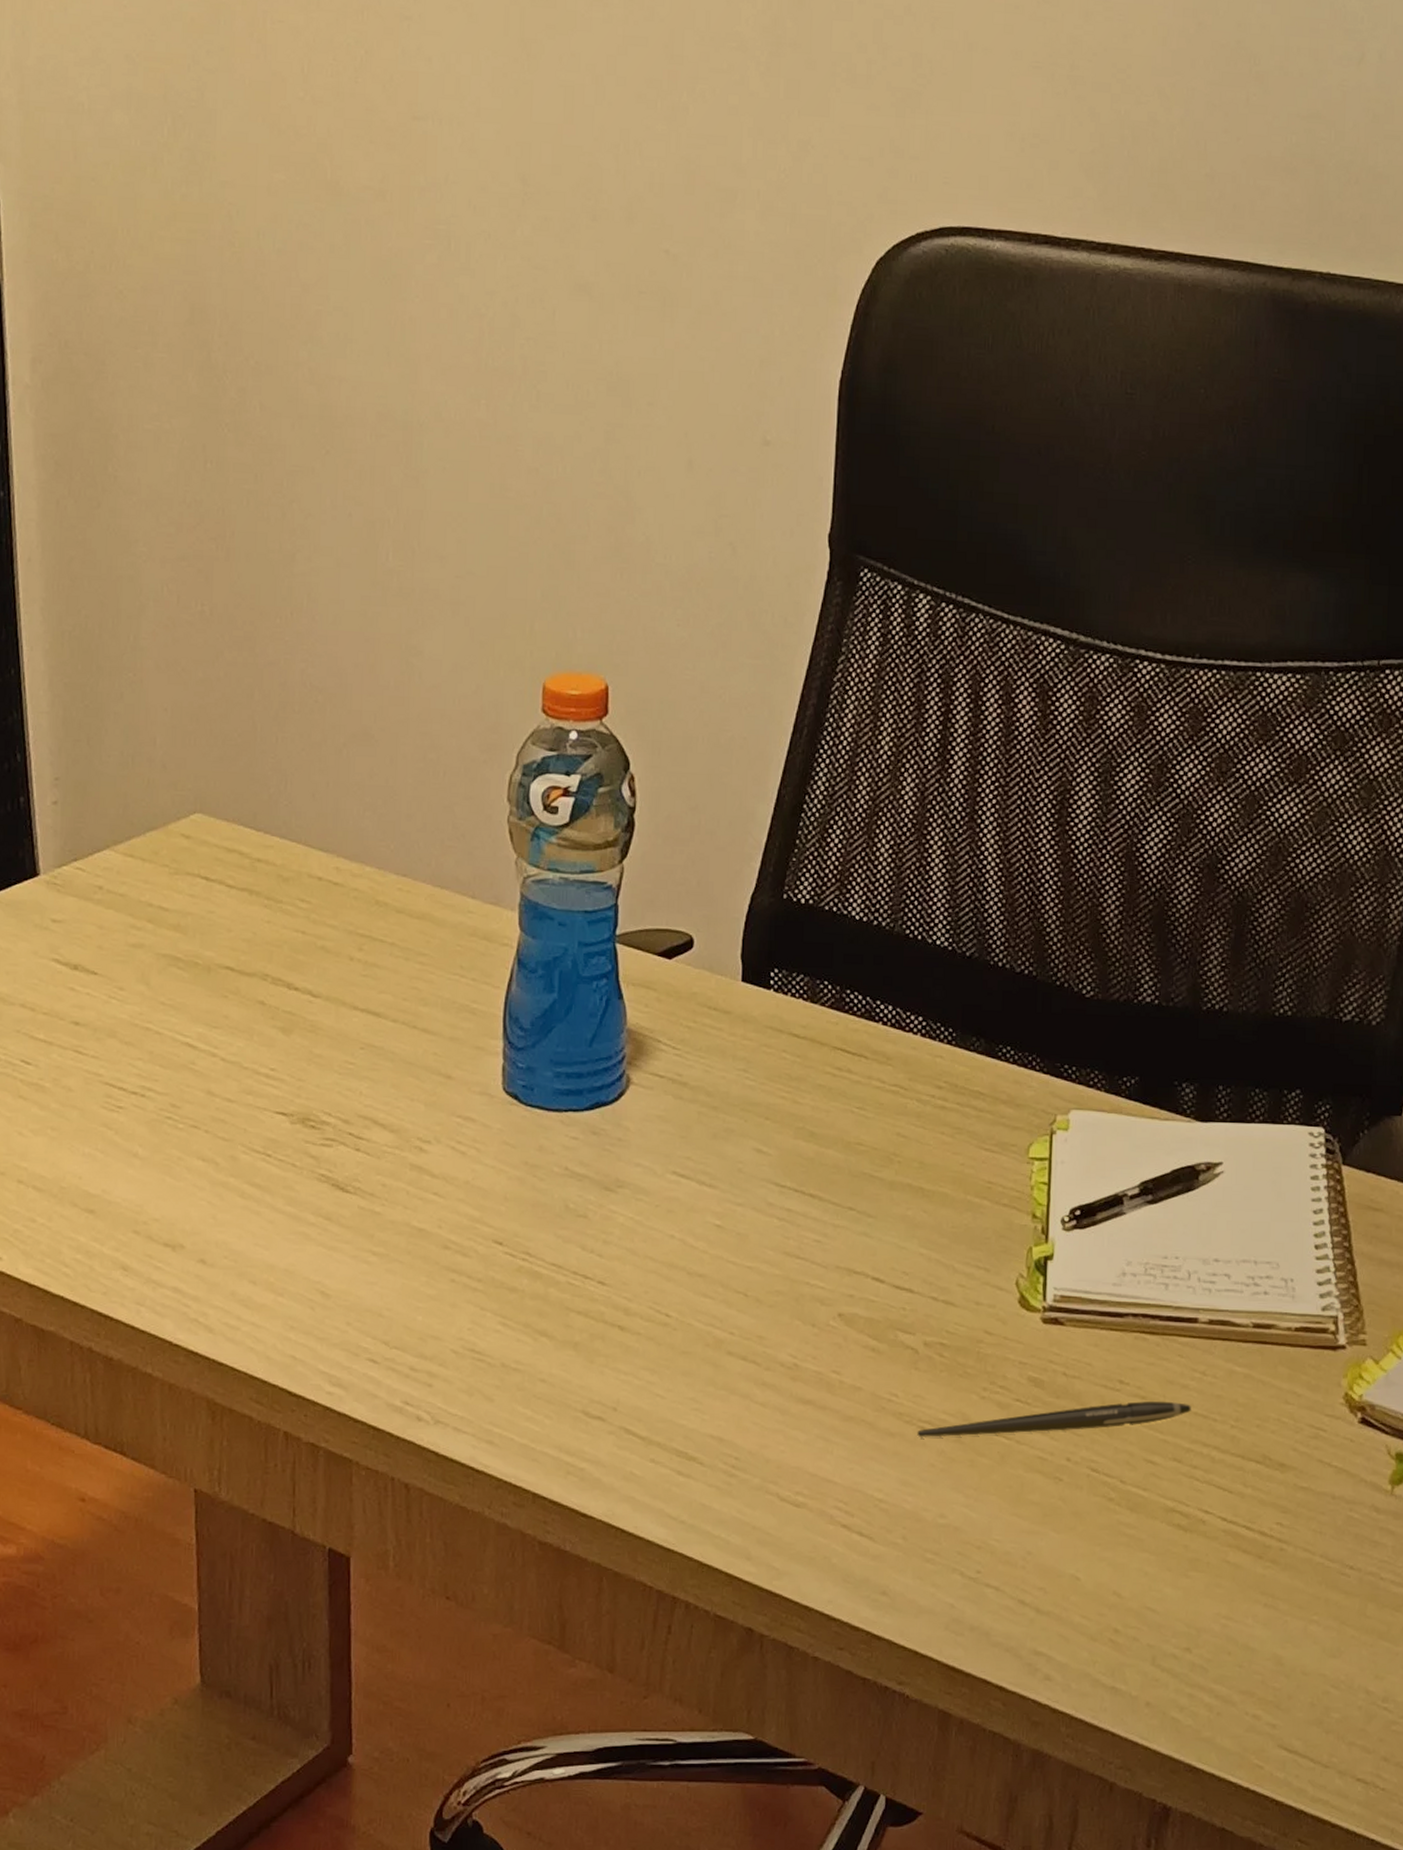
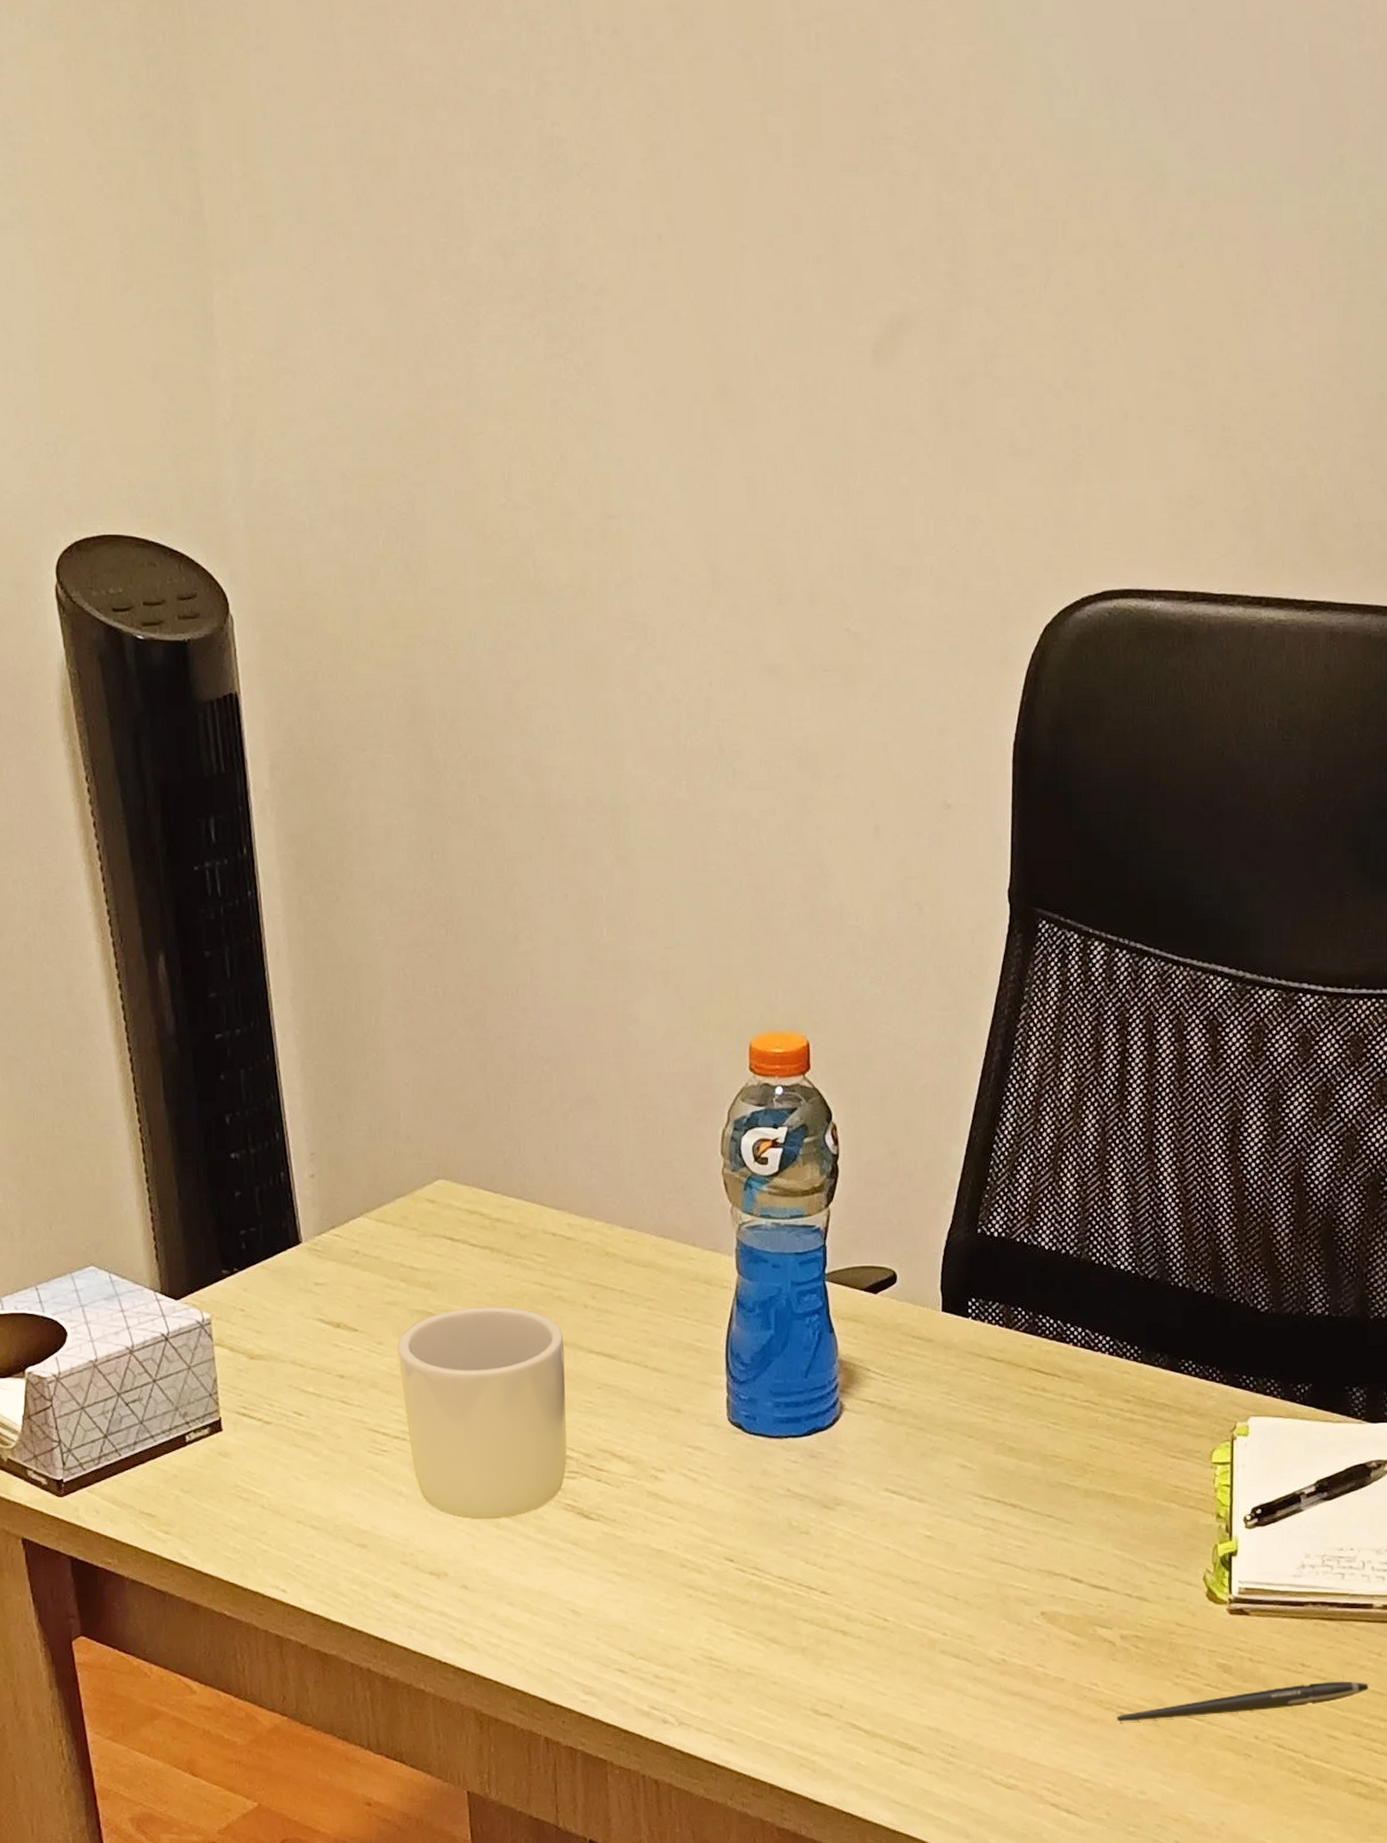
mug: none [140,953,326,1188] -> present [398,1307,567,1520]

